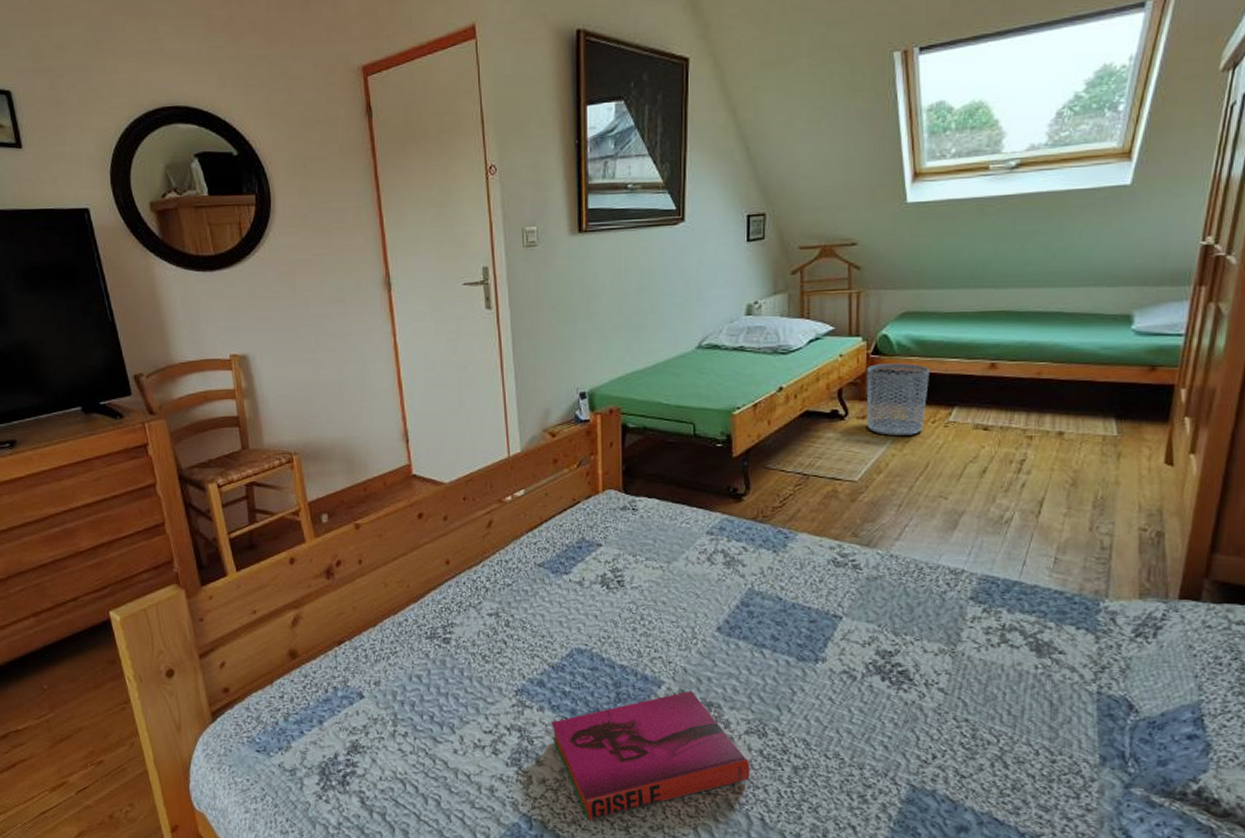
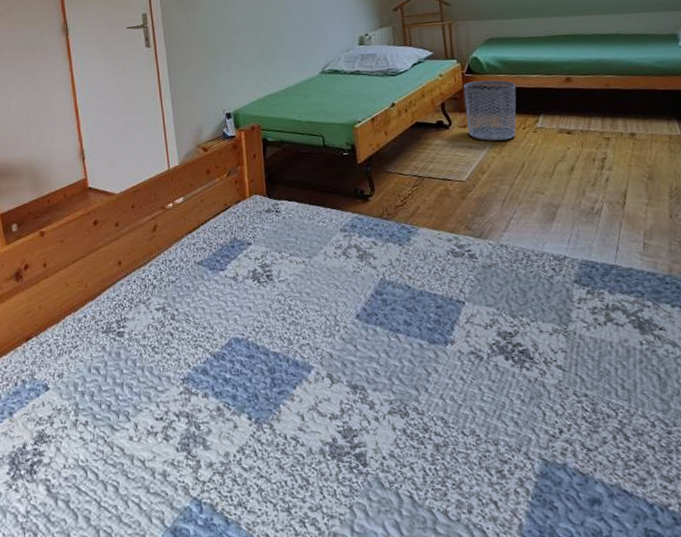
hardback book: present [551,691,750,821] -> none [215,375,396,503]

